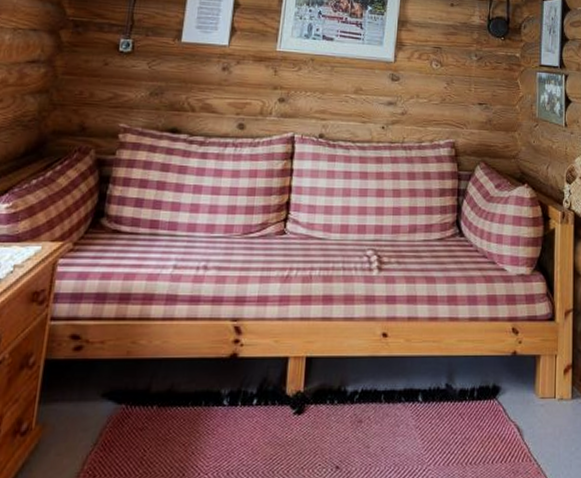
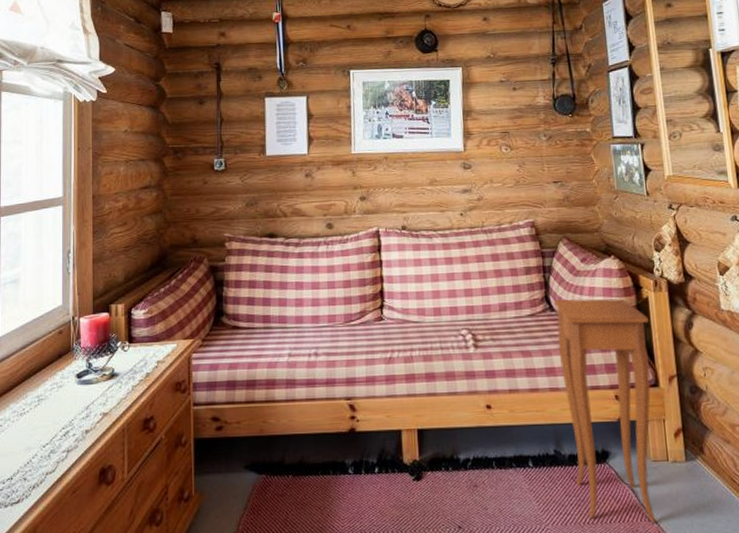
side table: none [462,224,553,463] -> present [553,298,656,523]

